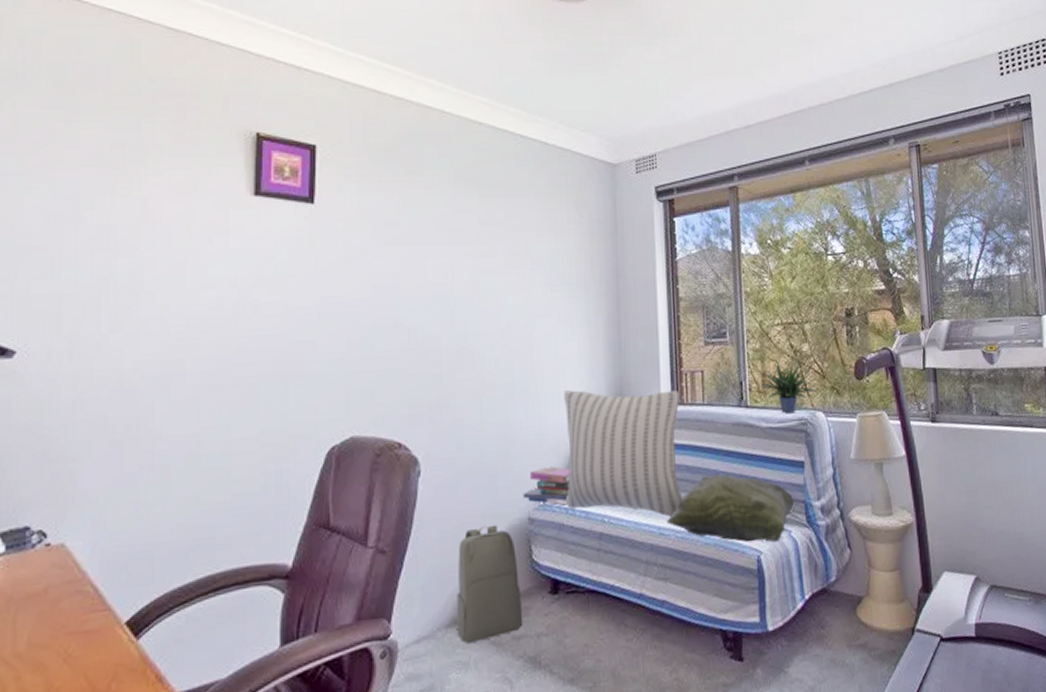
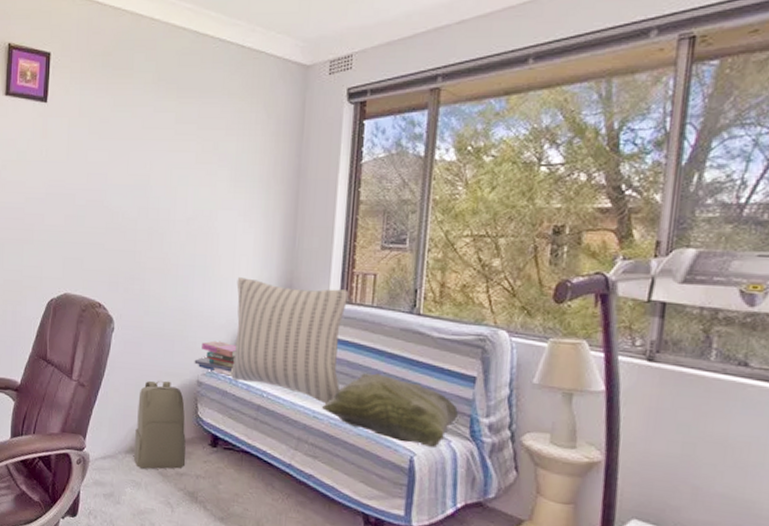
potted plant: present [760,351,818,414] -> none [437,265,504,328]

